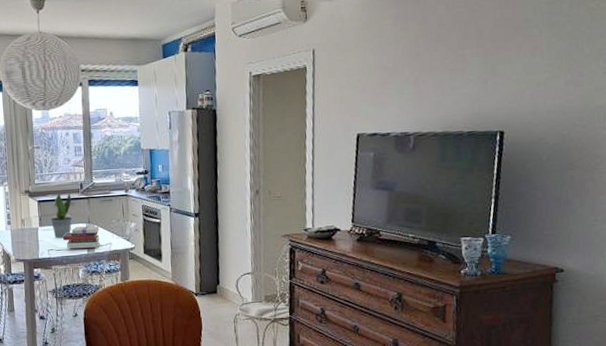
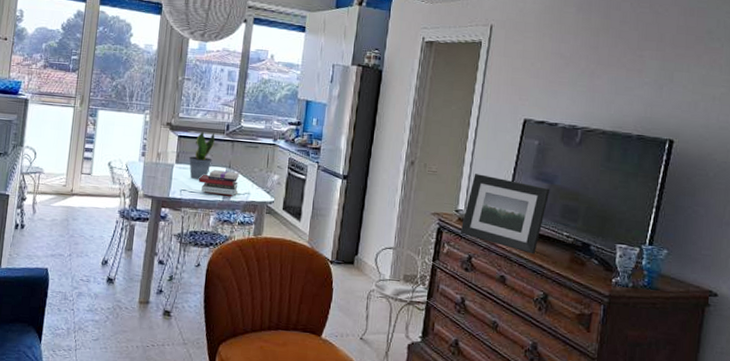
picture frame: none [311,192,391,259] -> present [460,174,550,255]

